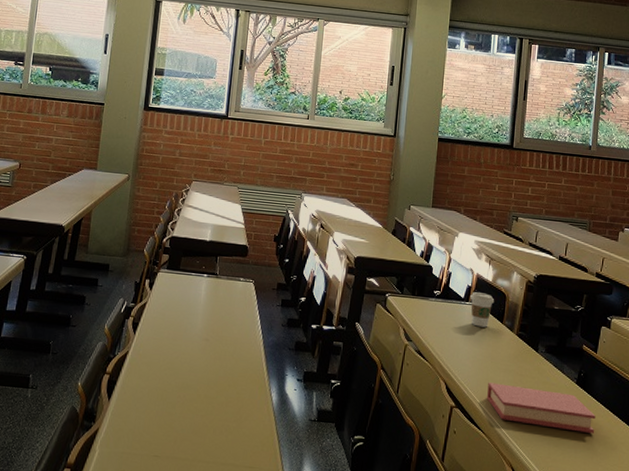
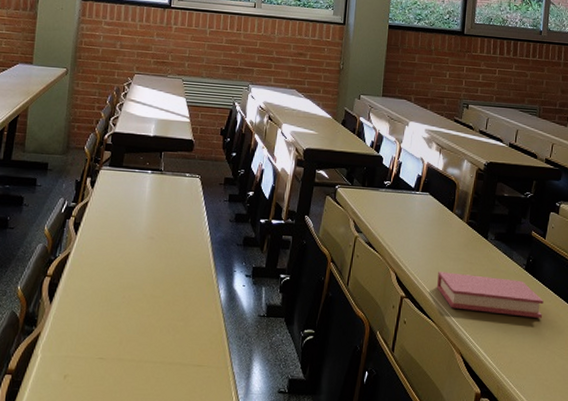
coffee cup: present [470,292,495,328] -> none [420,181,445,217]

